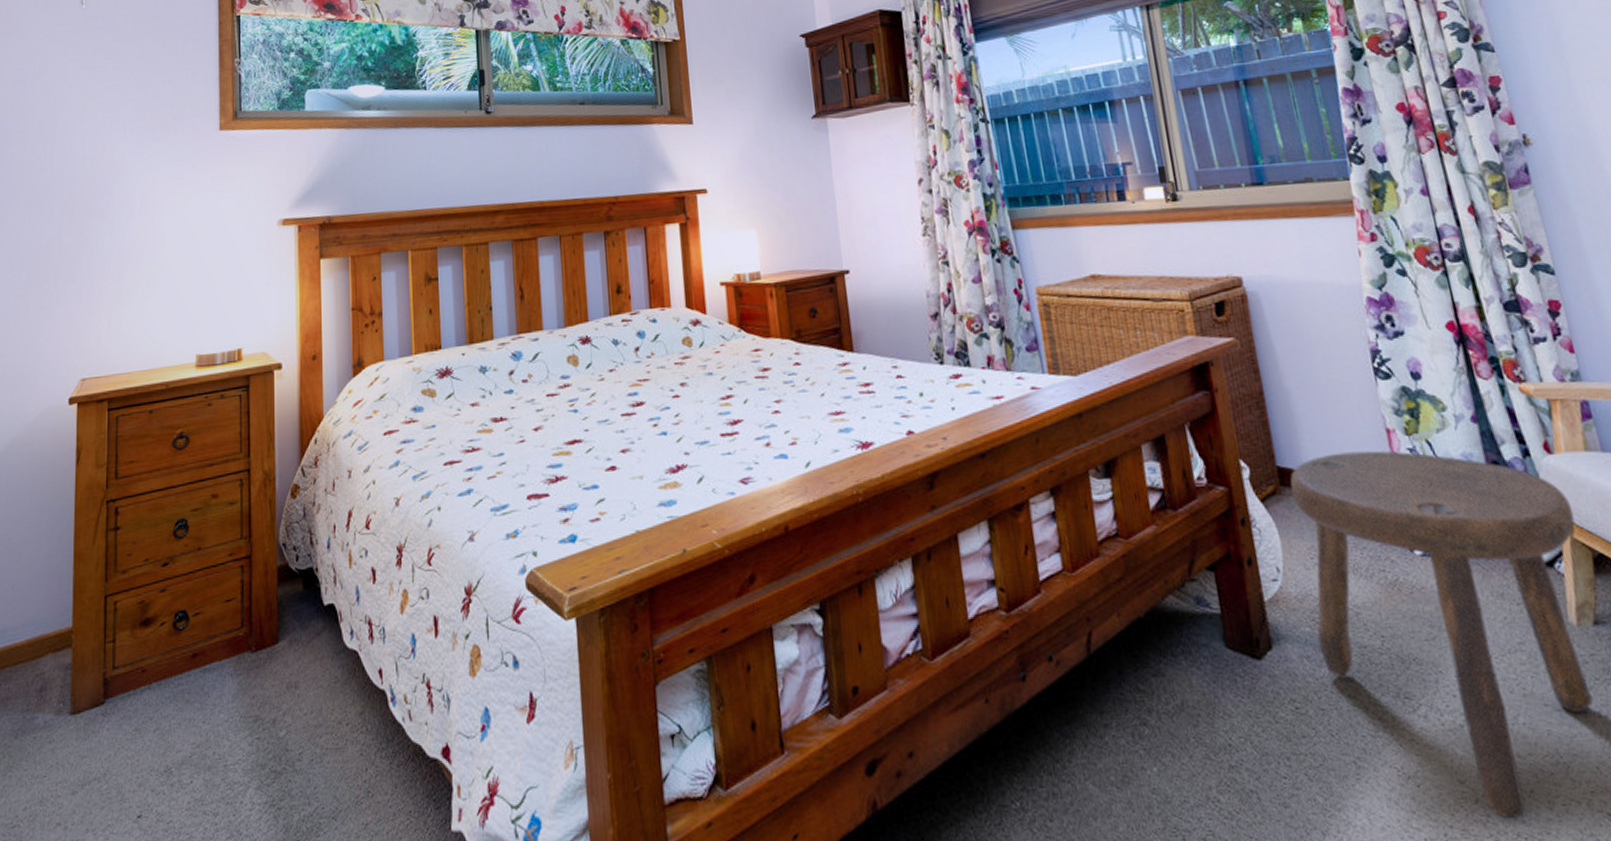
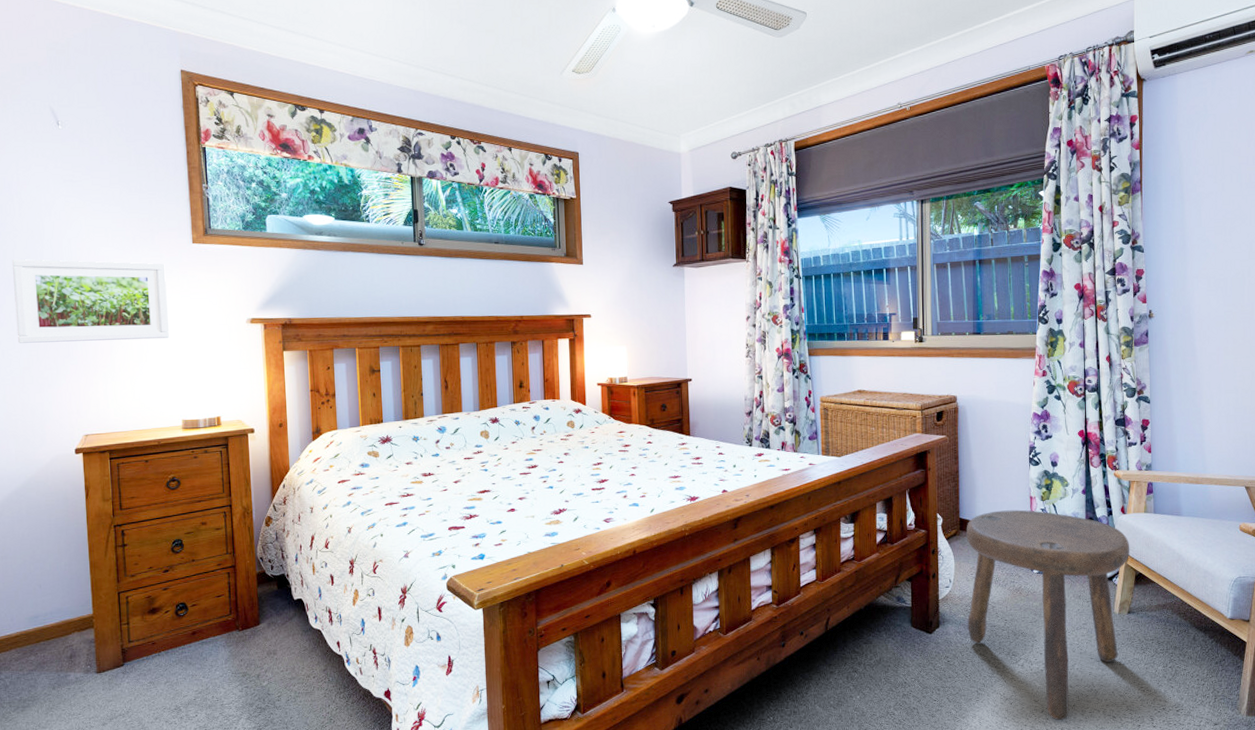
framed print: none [16,157,188,265] -> present [11,259,170,343]

